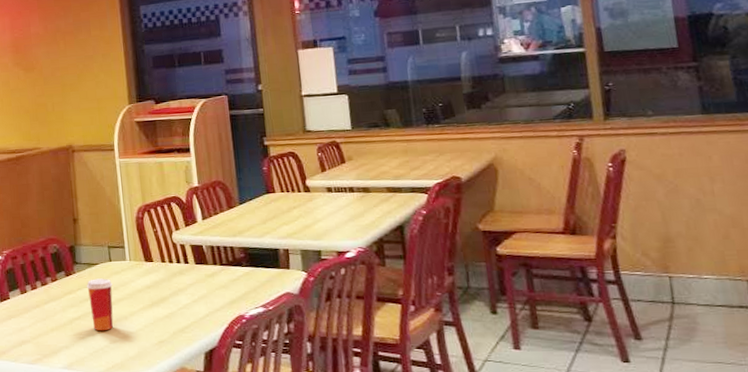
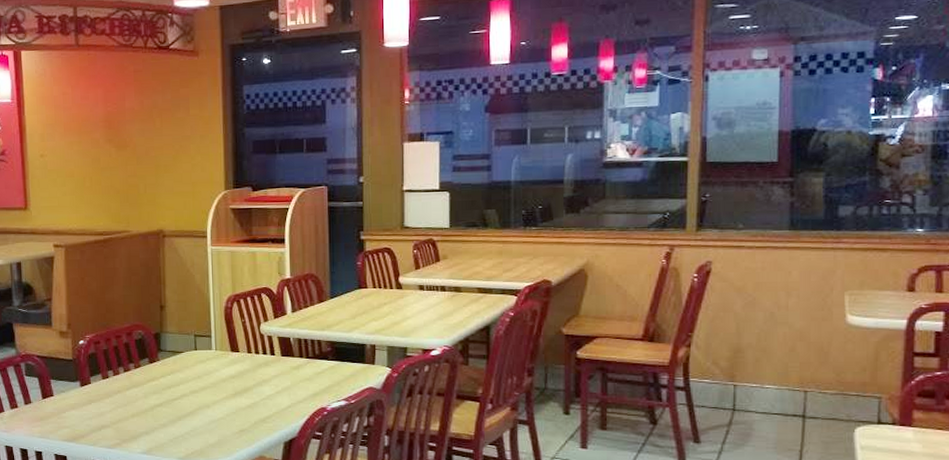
paper cup: present [87,278,114,331] -> none [170,367,197,419]

